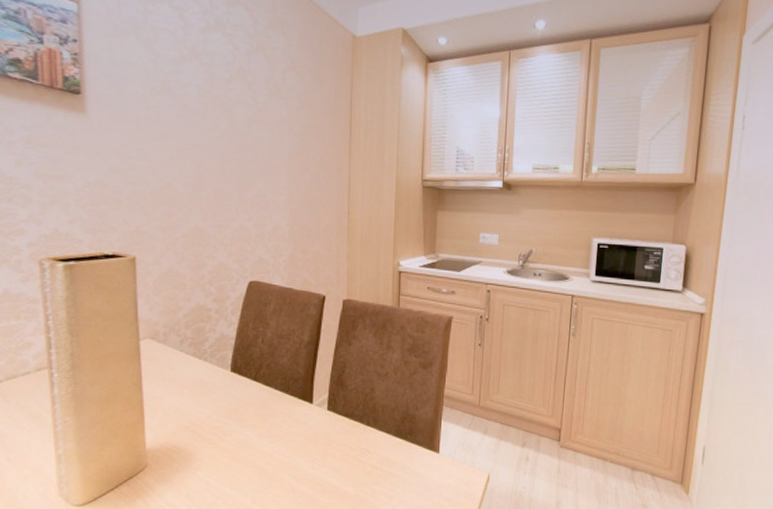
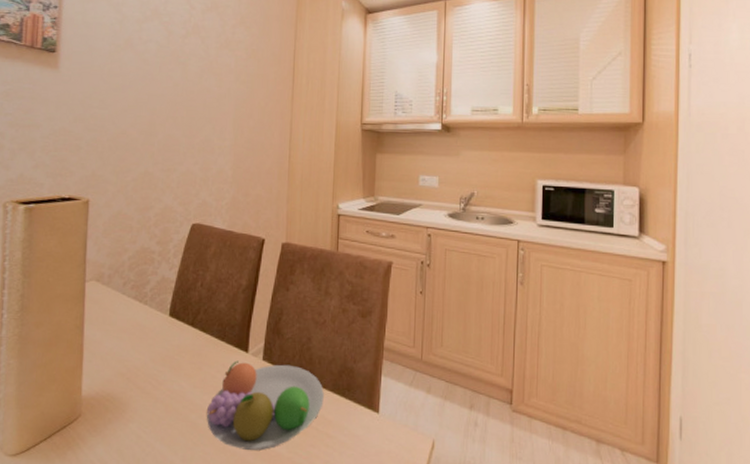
fruit bowl: none [275,411,387,491] -> present [207,360,324,451]

